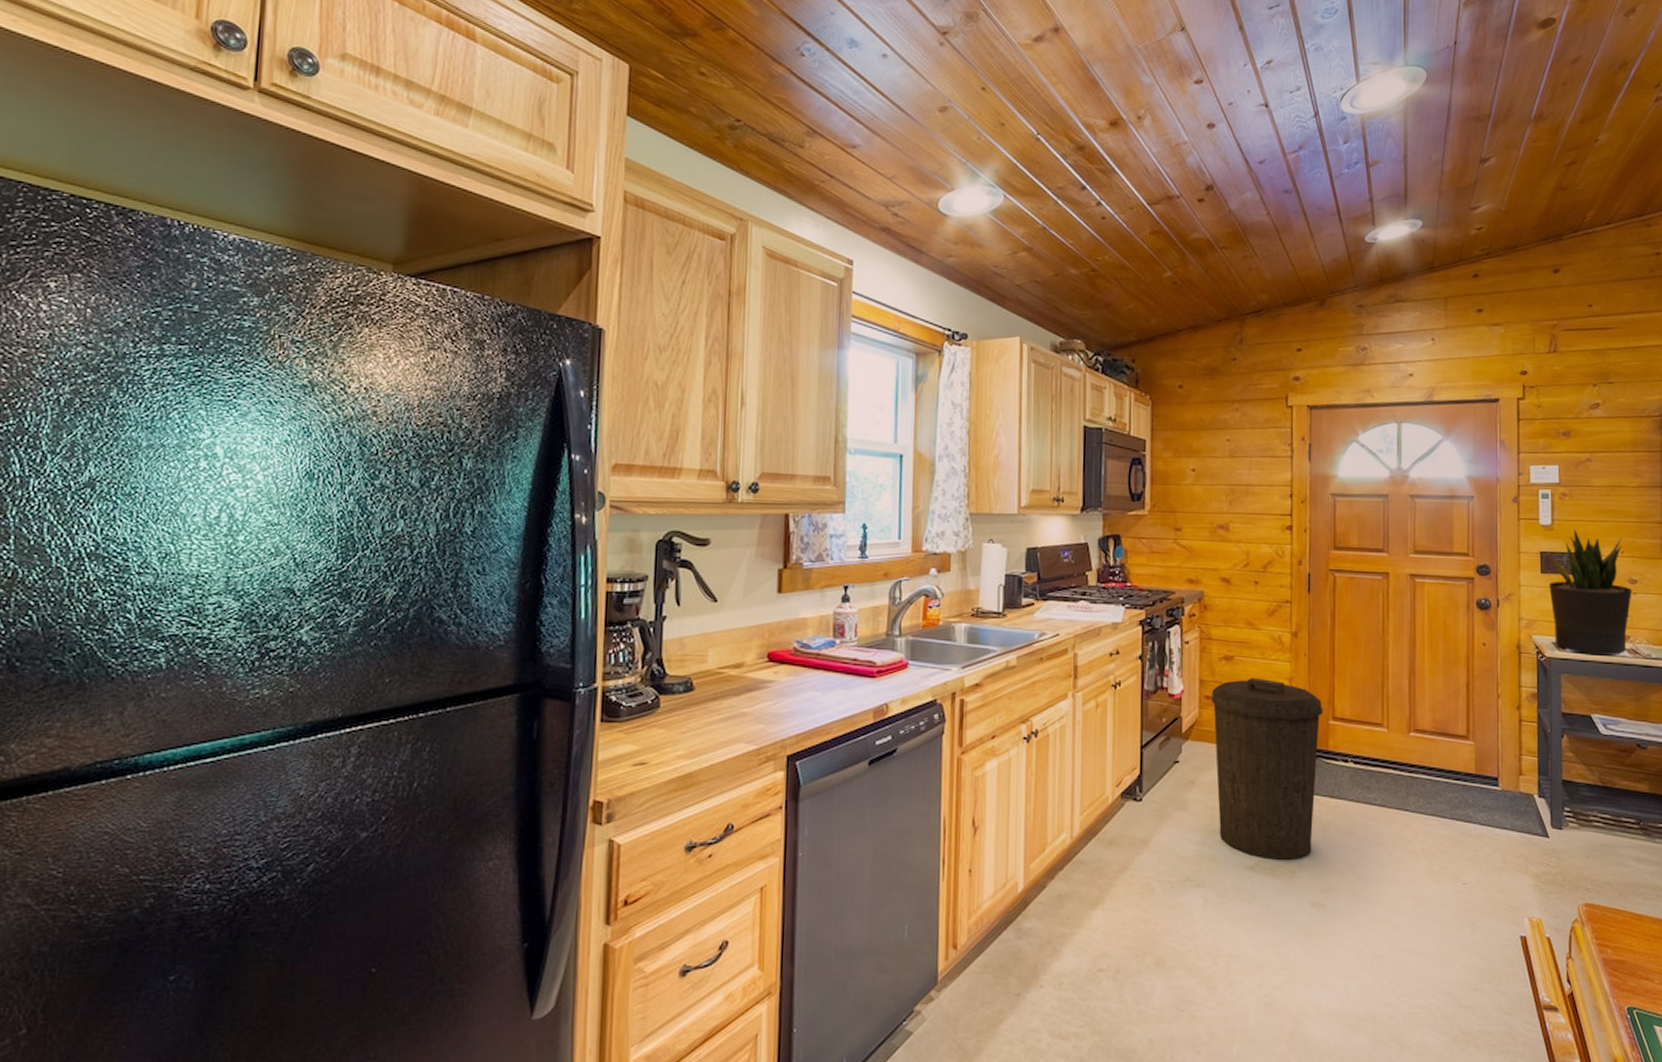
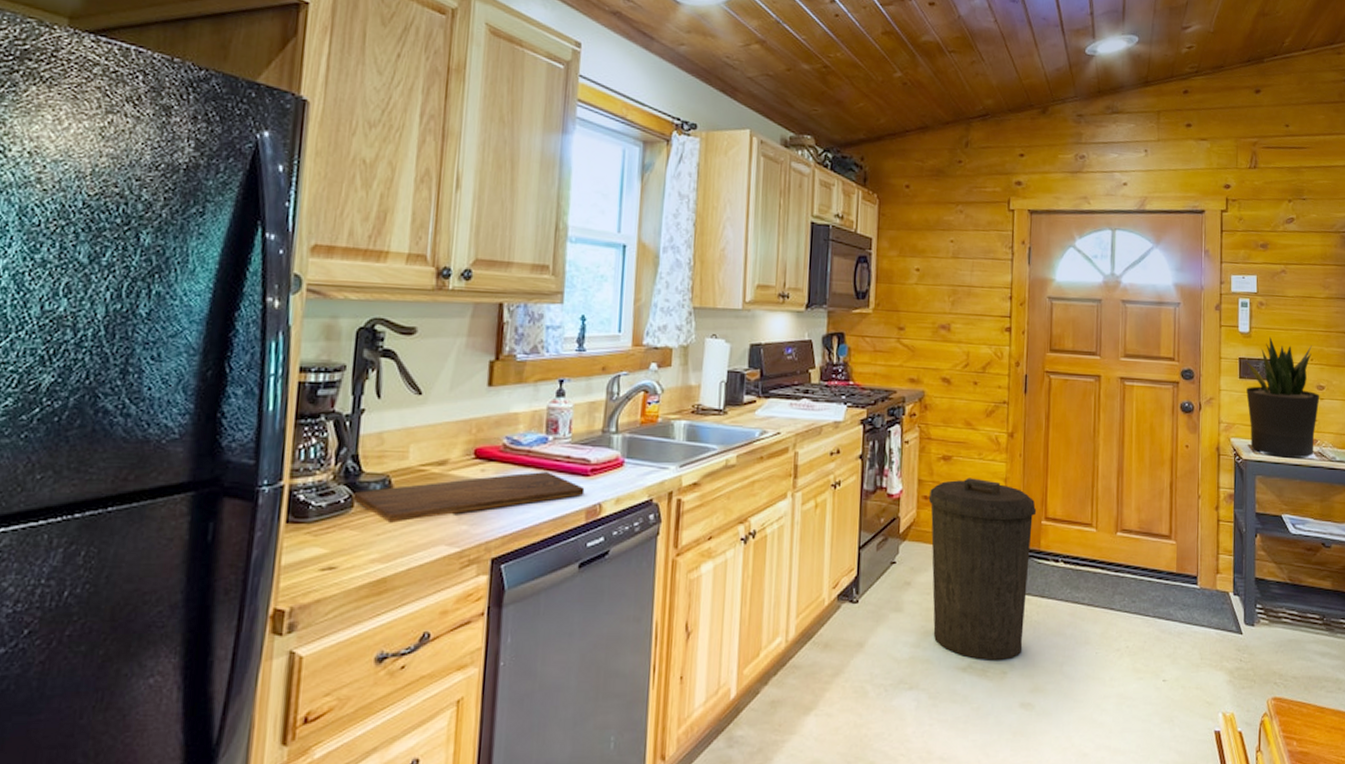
cutting board: none [659,674,872,722] -> present [353,472,585,523]

